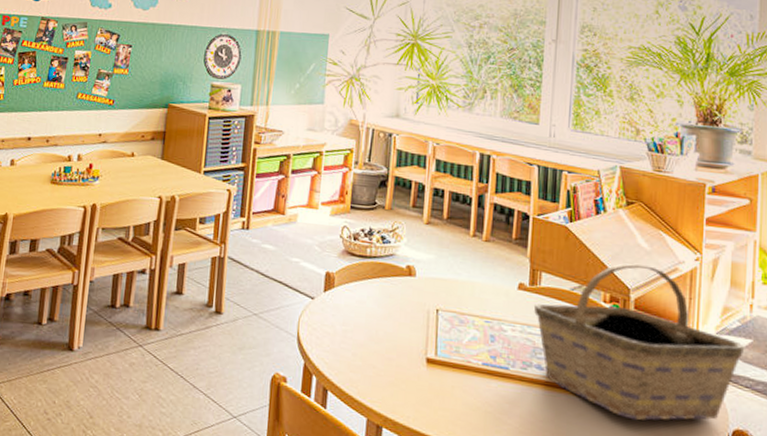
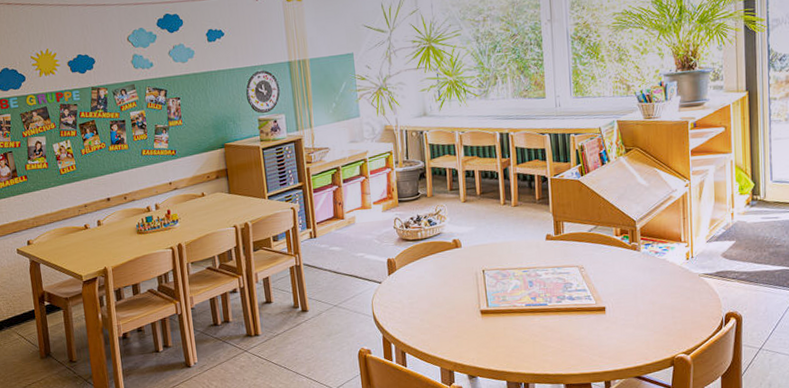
basket: present [534,263,744,421] -> none [561,199,729,323]

